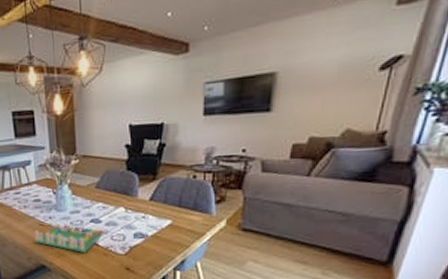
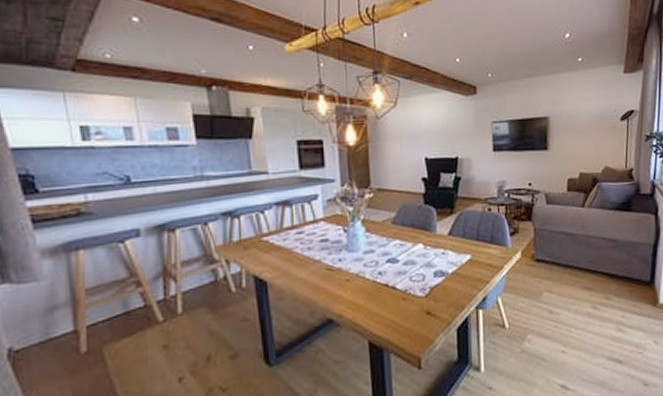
board game: present [33,223,103,253] -> none [318,266,401,299]

